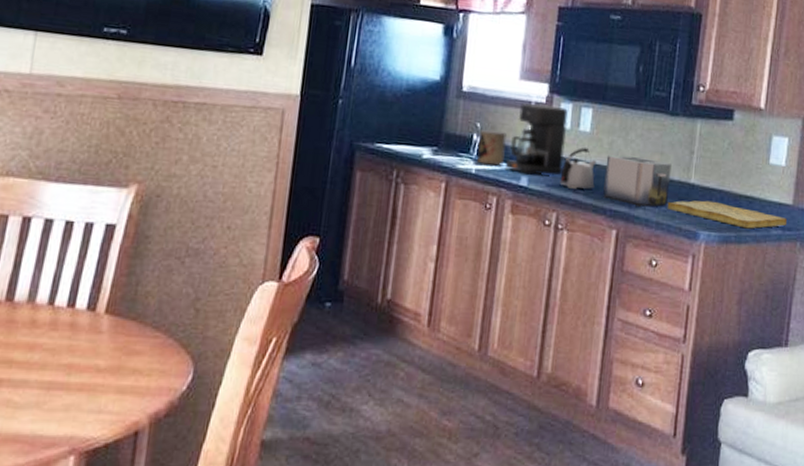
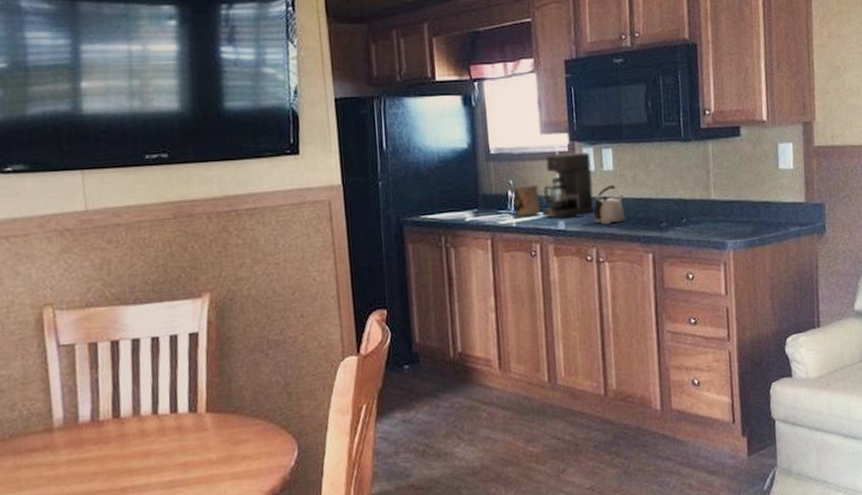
toaster: present [603,154,672,207] -> none [632,184,694,229]
cutting board: present [667,200,788,229] -> none [693,211,803,231]

